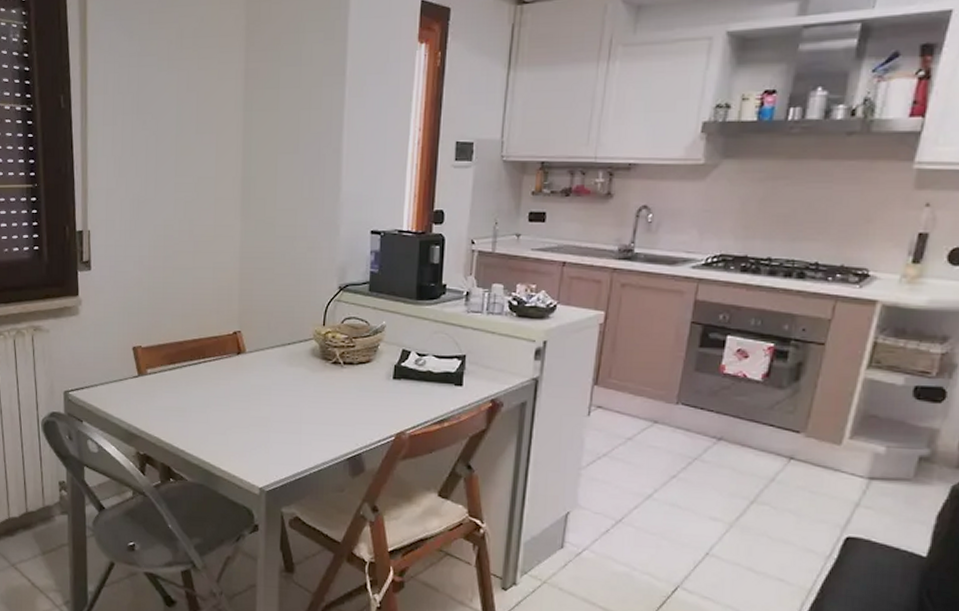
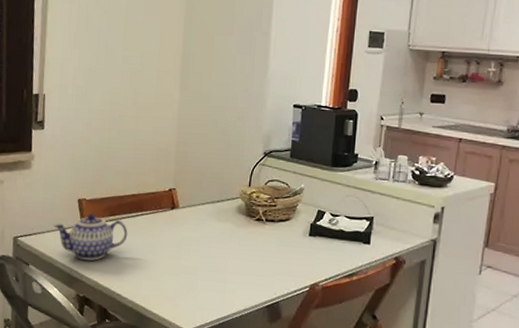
teapot: none [107,361,190,416] -> present [53,213,128,261]

